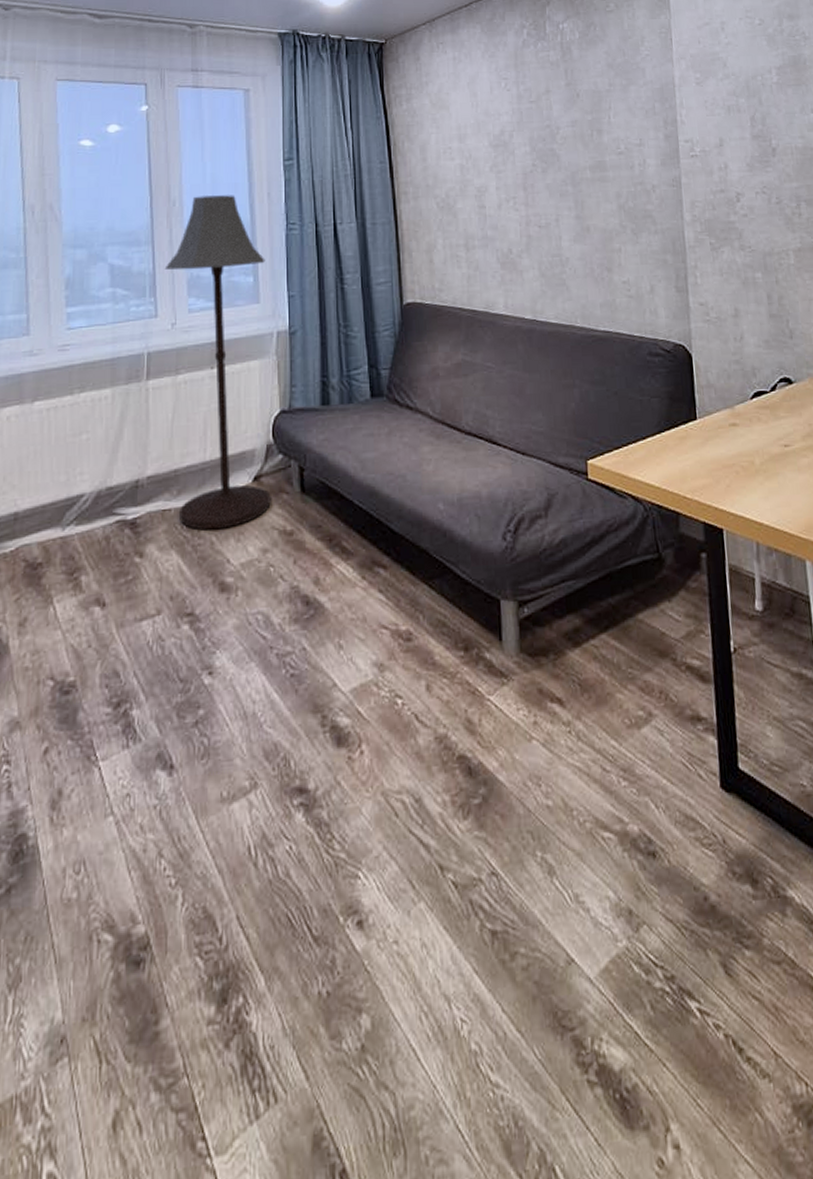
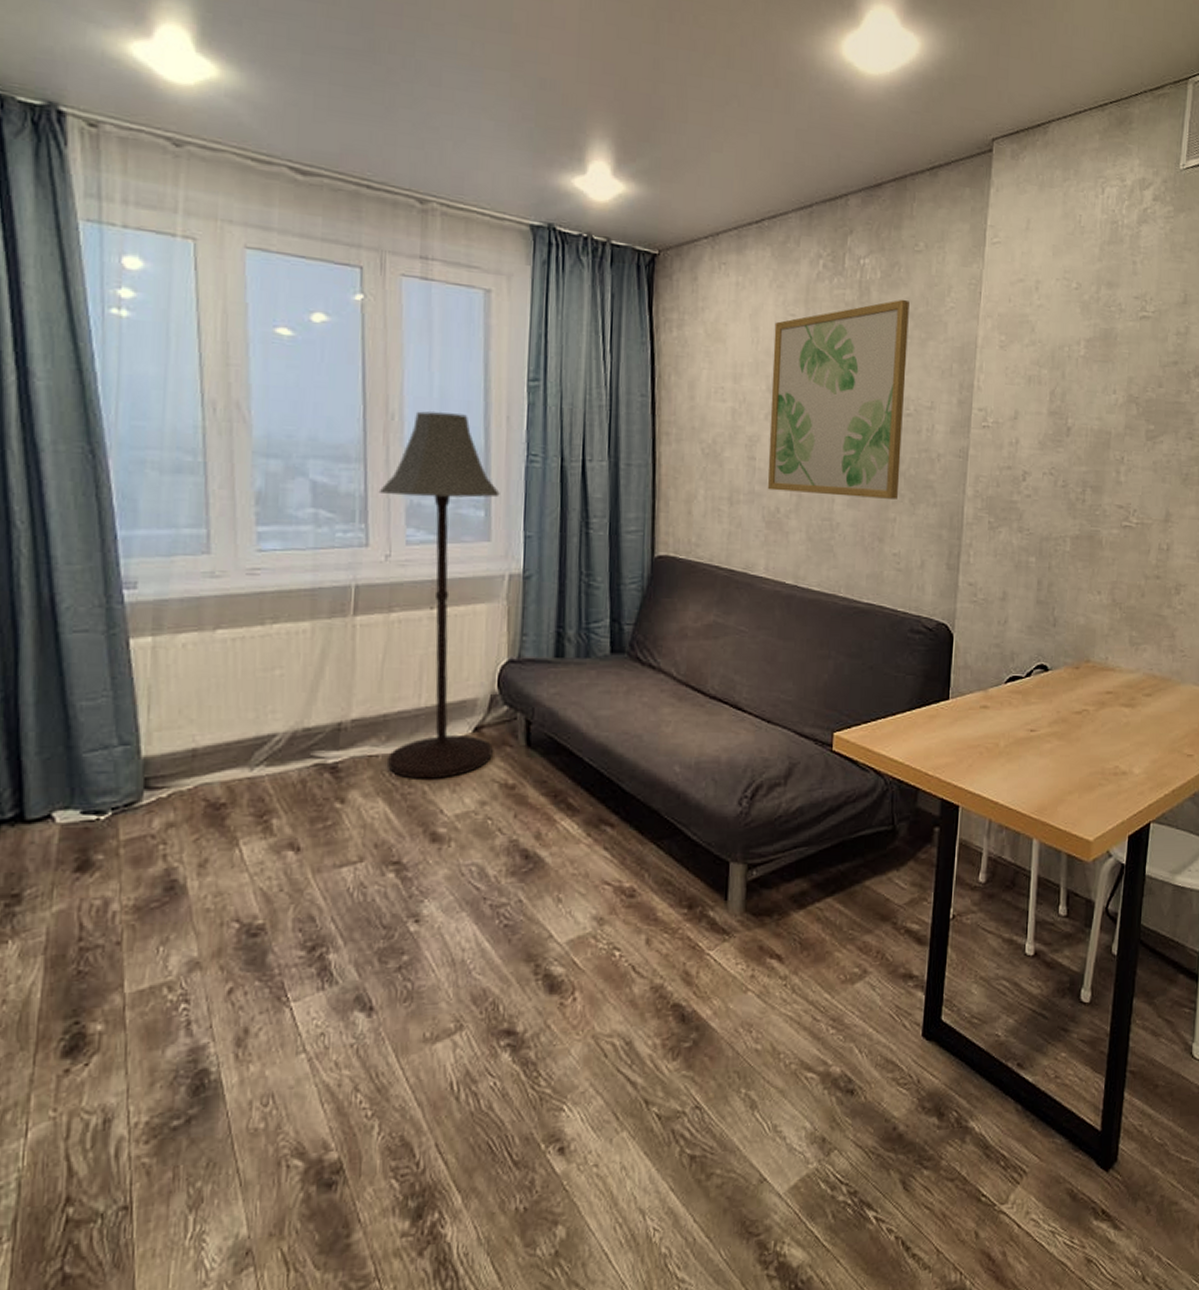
wall art: none [490,53,620,234] -> present [768,299,909,499]

